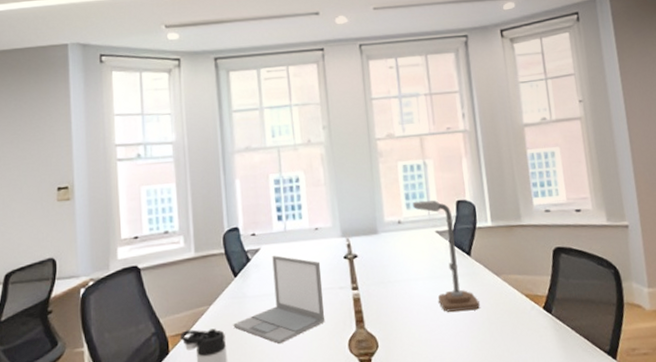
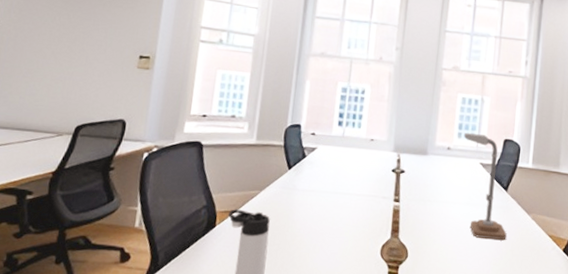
laptop: present [233,255,326,344] -> none [279,157,370,237]

